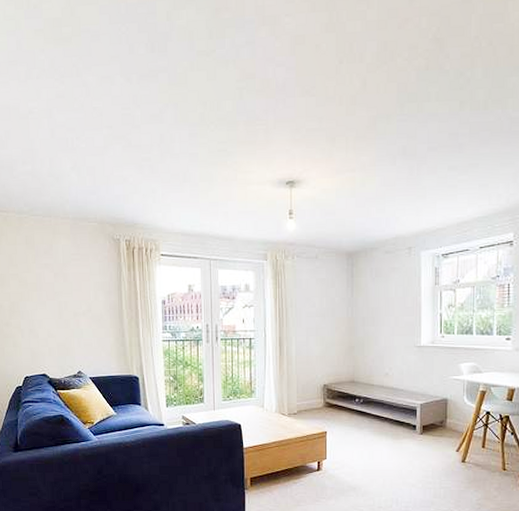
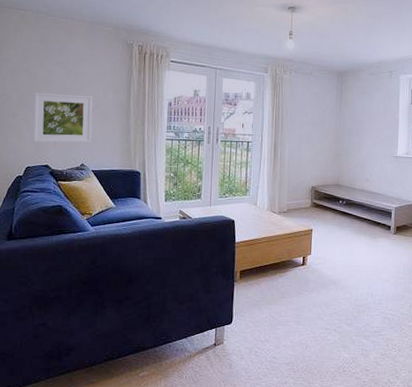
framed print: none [25,298,86,352] -> present [32,92,93,143]

